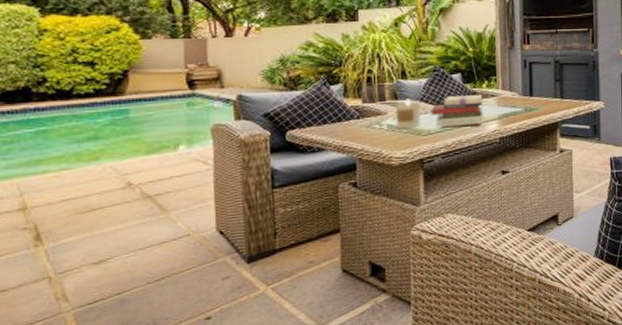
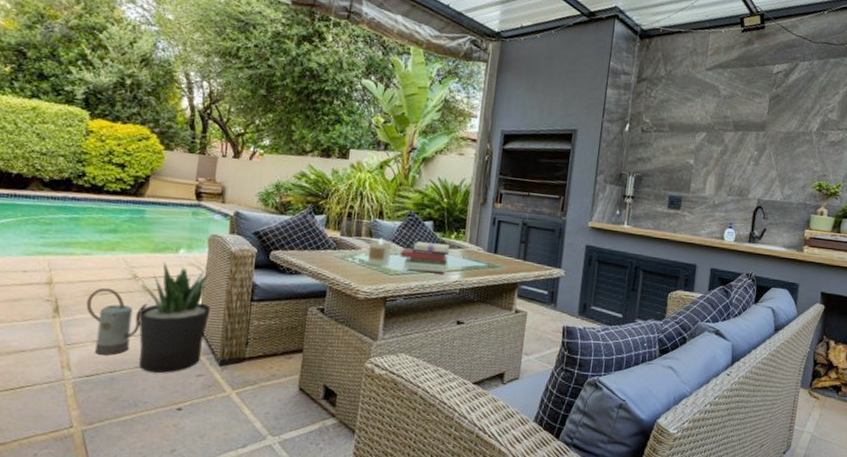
watering can: none [74,202,151,278] -> present [86,287,148,355]
planter: none [138,161,227,285] -> present [138,261,211,373]

